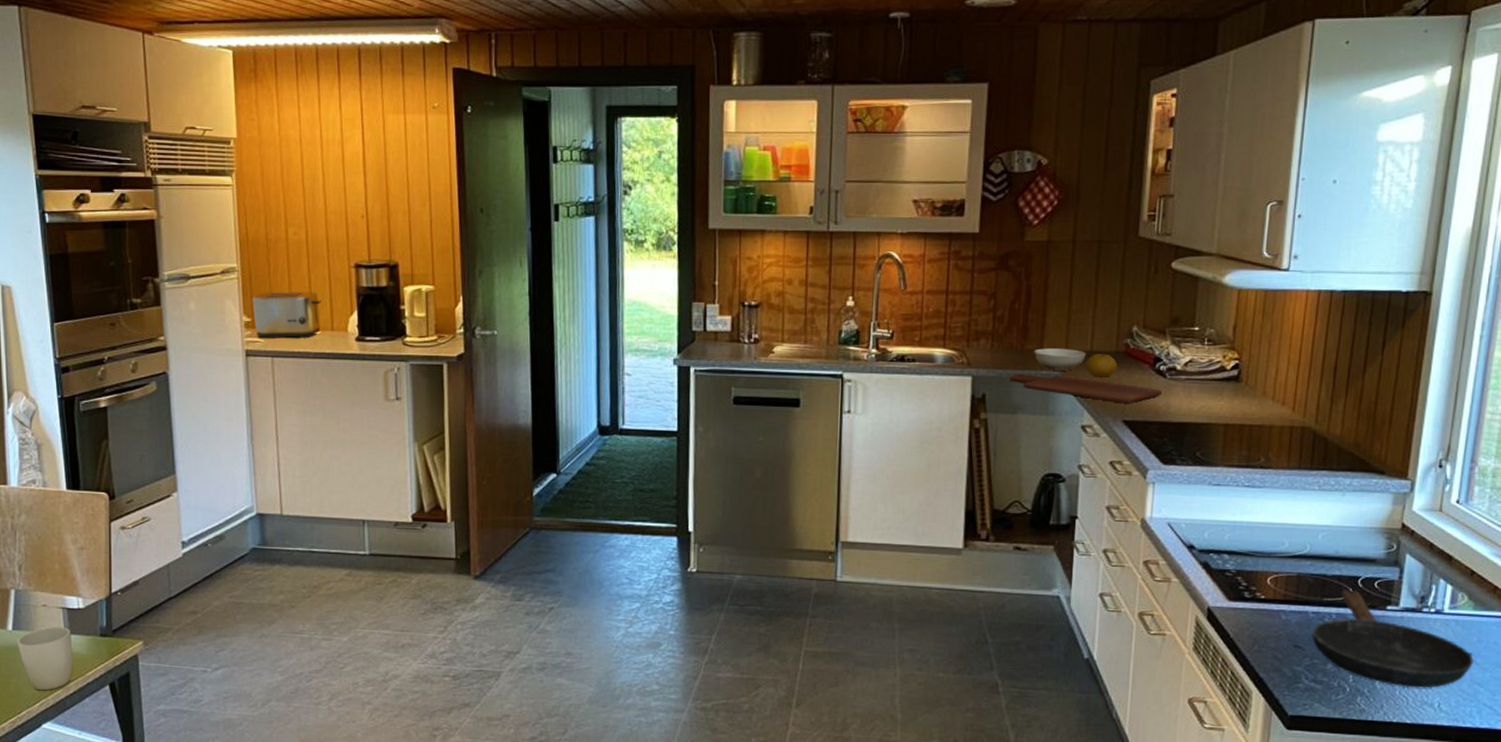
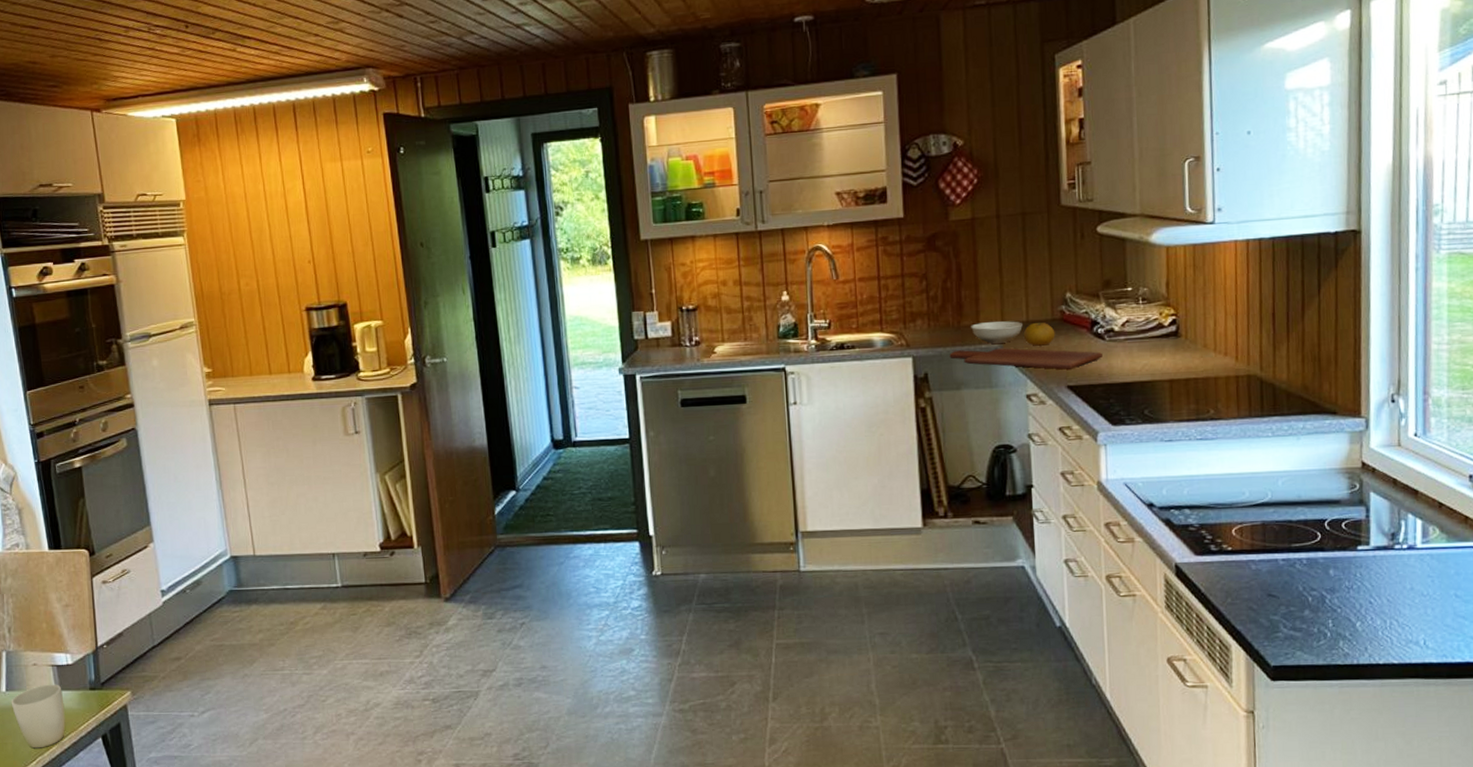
toaster: present [252,291,321,338] -> none [211,337,278,387]
frying pan: present [1311,589,1475,688] -> none [1284,532,1455,627]

